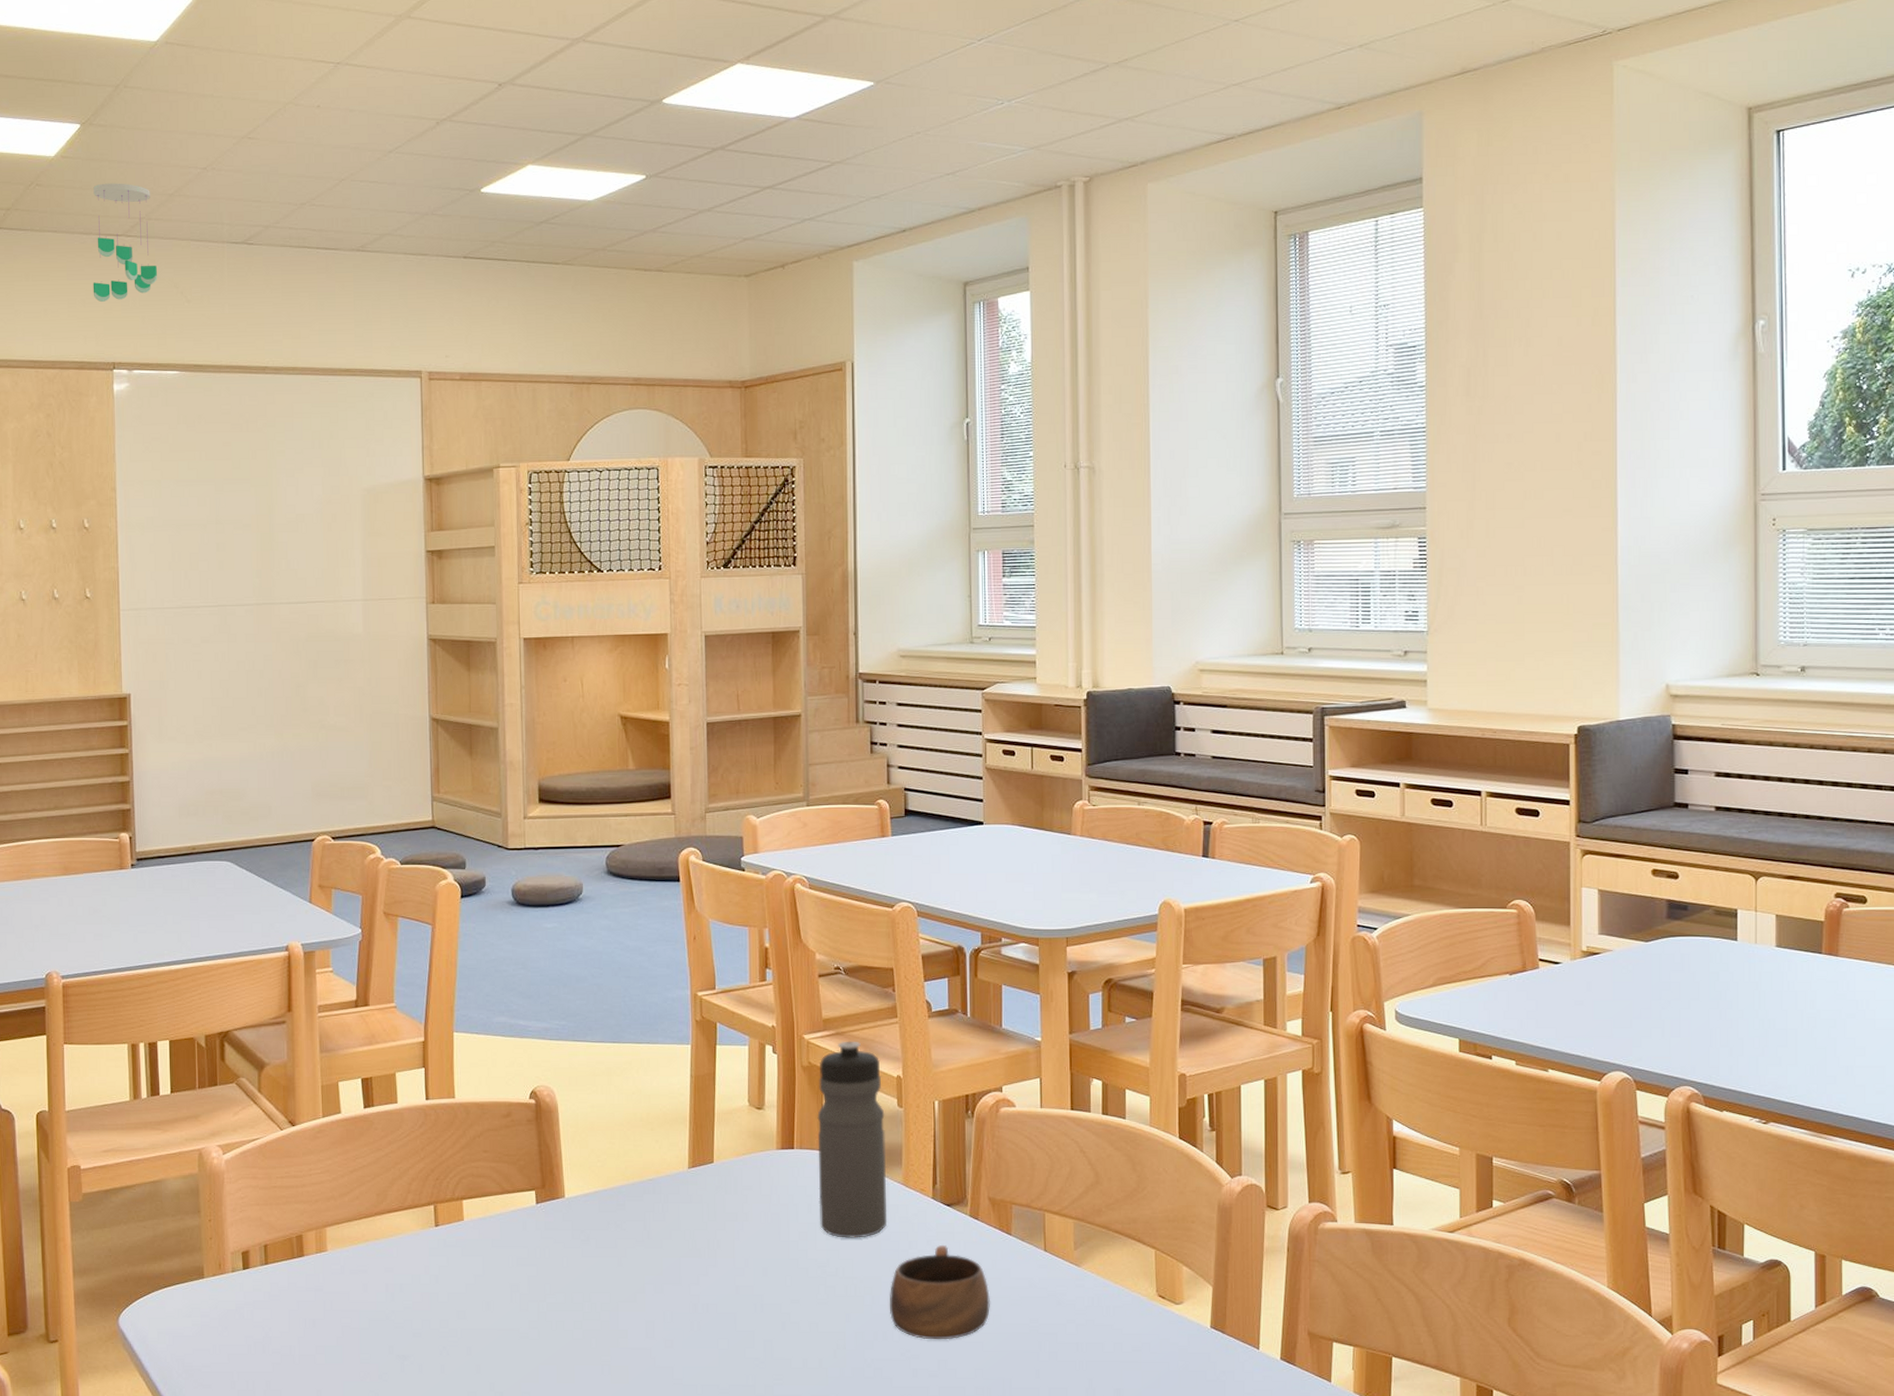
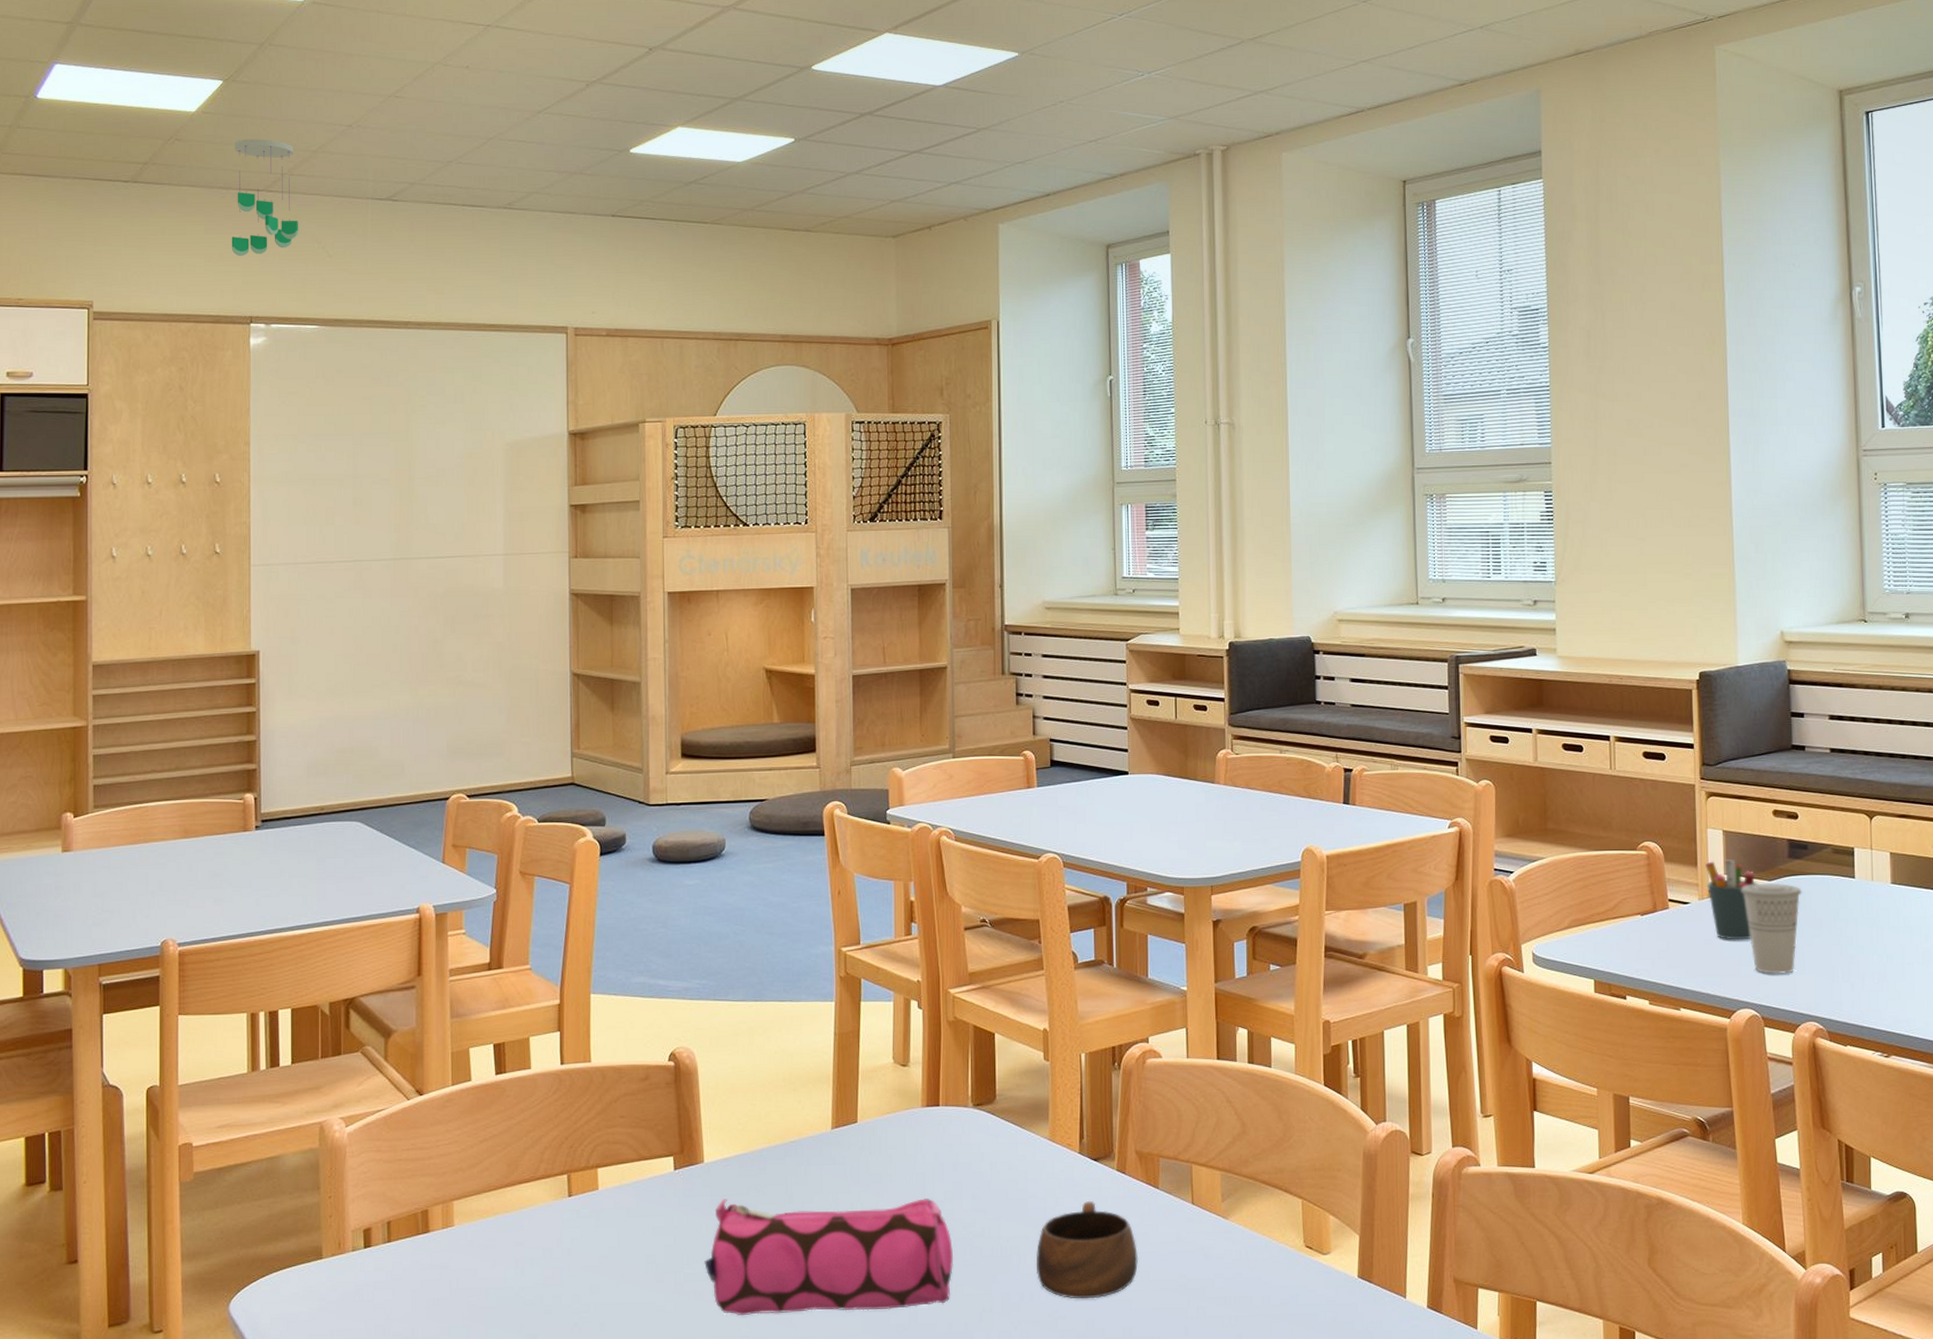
pencil case: none [566,1233,808,1345] -> present [704,1198,953,1315]
water bottle: present [817,1041,888,1238] -> none [963,994,1034,1197]
pen holder: none [1579,919,1634,1002] -> present [1705,859,1759,940]
cup: none [1615,944,1680,1037] -> present [1740,883,1802,974]

